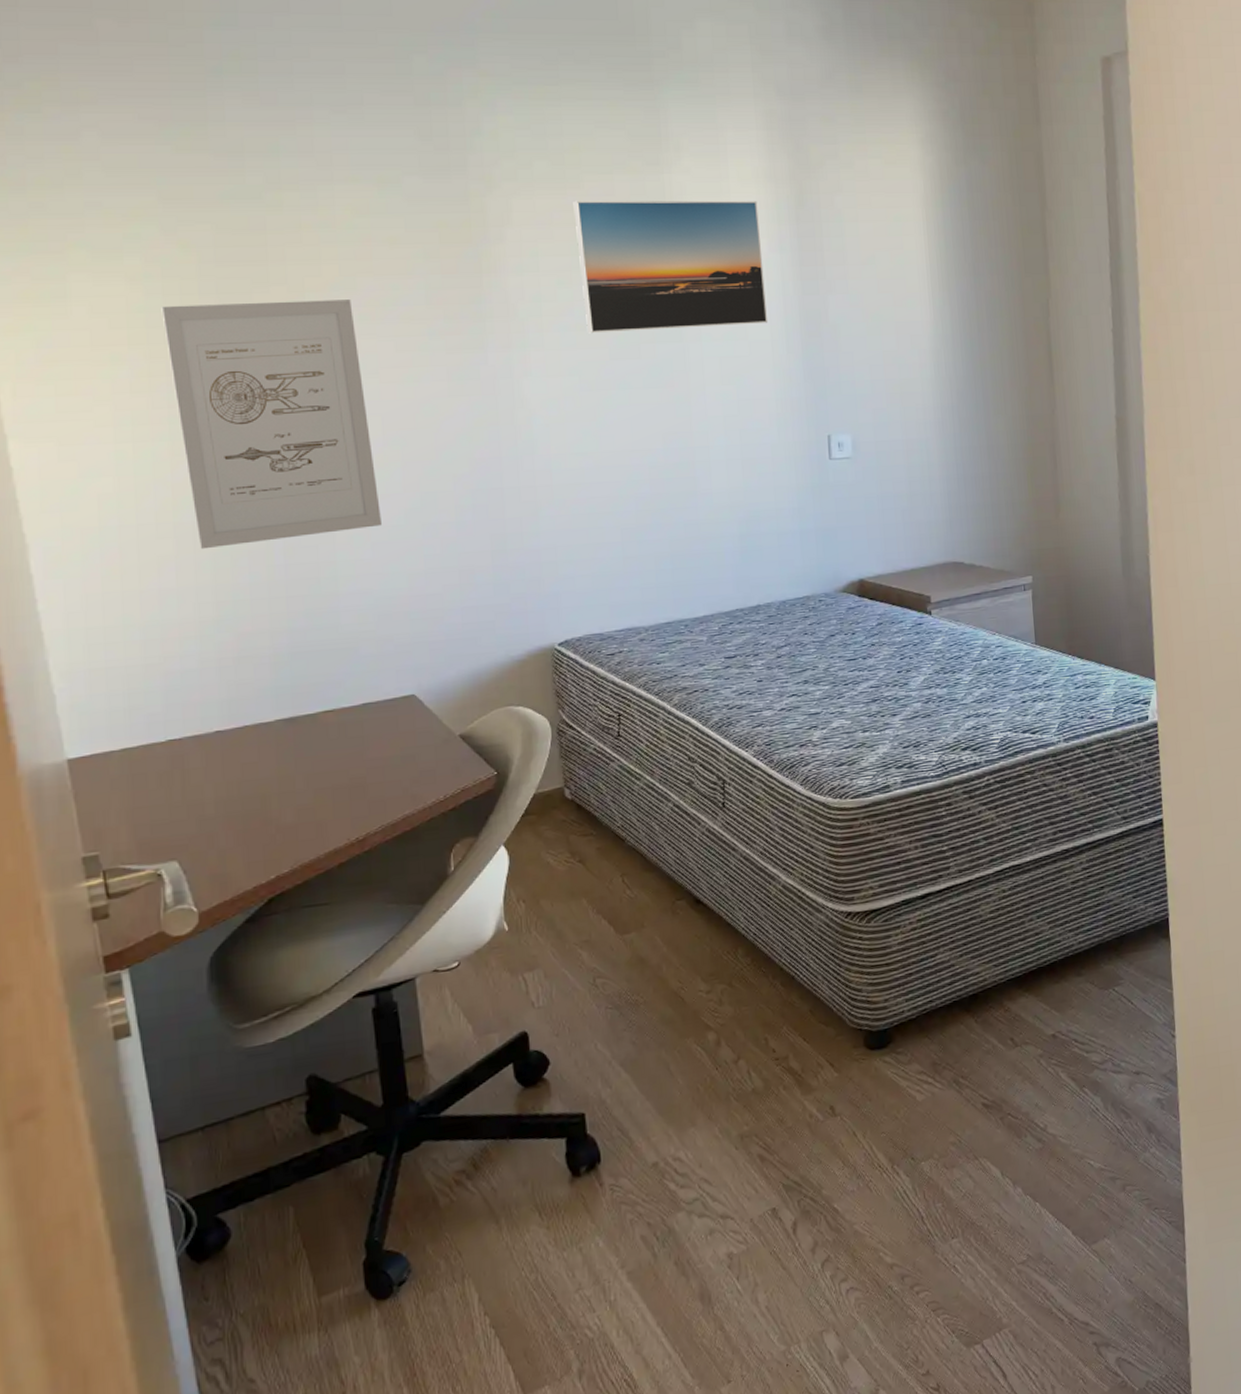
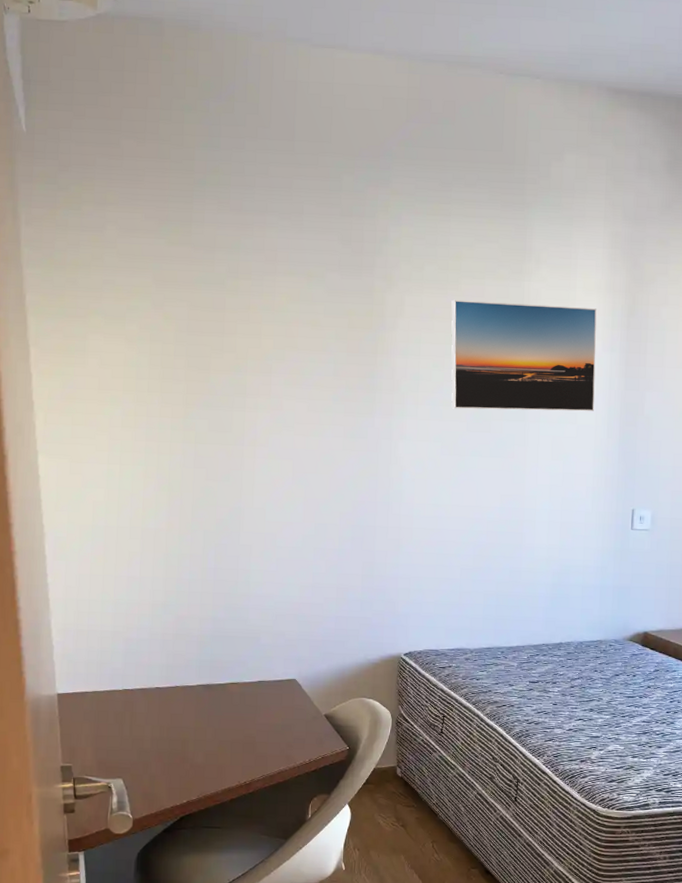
wall art: present [161,299,383,550] -> none [147,363,286,550]

